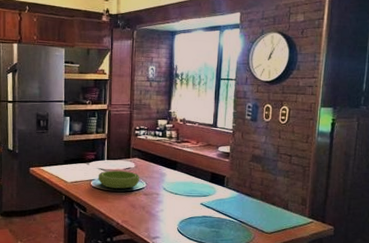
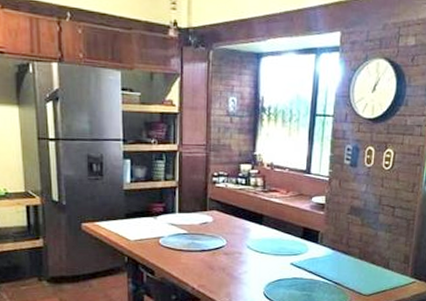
bowl: present [98,170,140,189] -> none [169,226,219,247]

